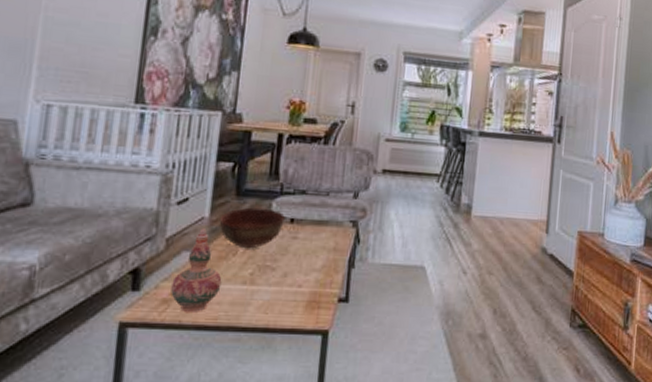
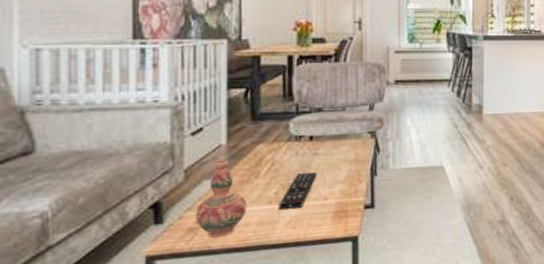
bowl: present [219,207,285,249] -> none [237,129,303,170]
remote control: none [252,255,294,292] -> present [279,171,317,209]

